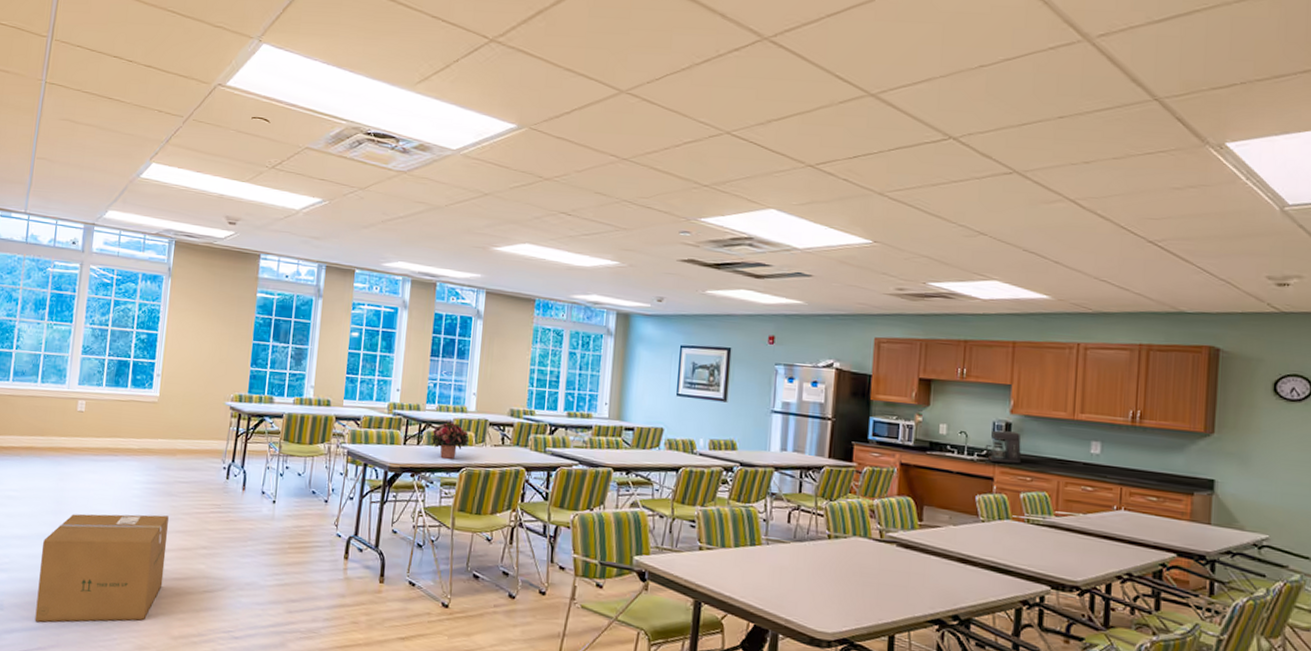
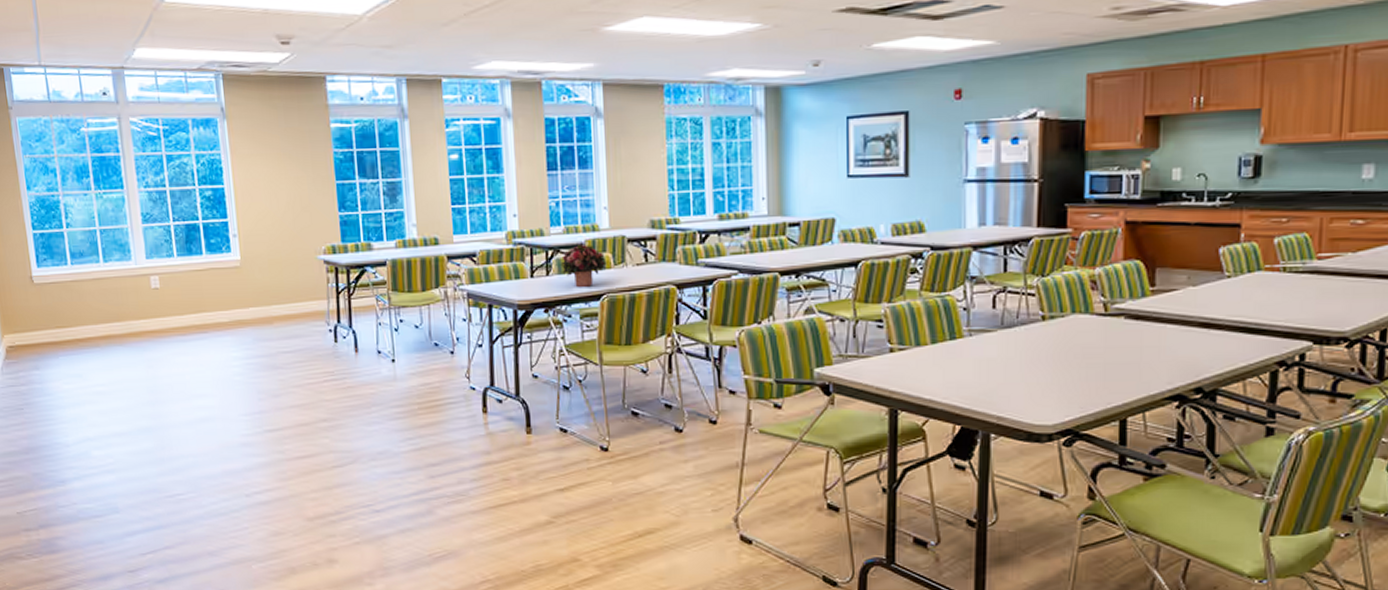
box: present [34,513,169,623] -> none [145,391,286,521]
coffee maker: present [985,430,1022,464] -> none [1229,166,1276,205]

